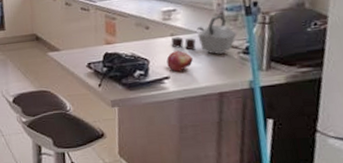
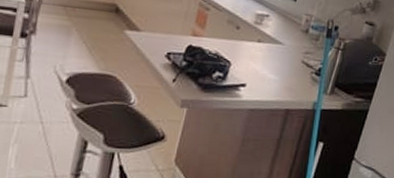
fruit: present [166,50,193,72] -> none [247,58,272,81]
kettle: present [171,14,237,54] -> none [256,30,315,71]

